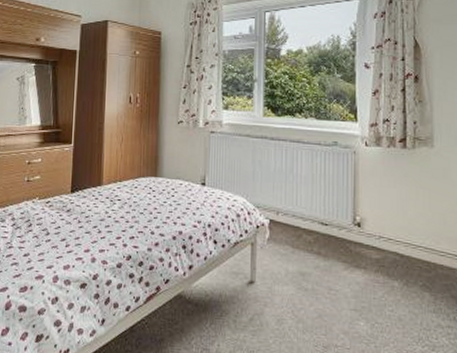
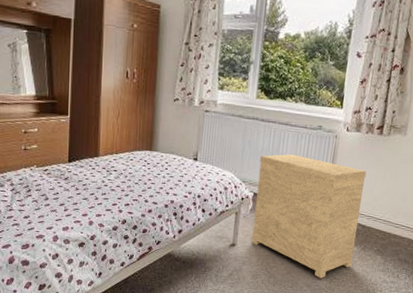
side table: none [272,174,395,323] -> present [252,154,367,278]

